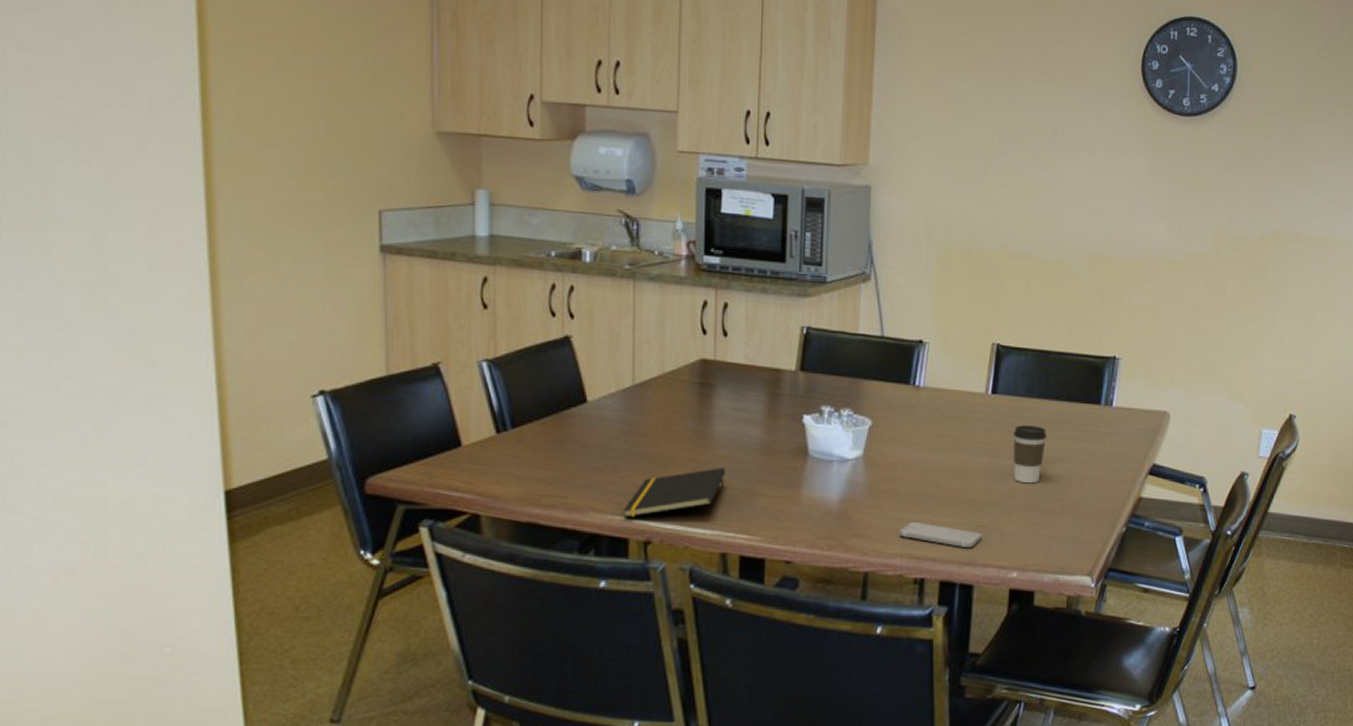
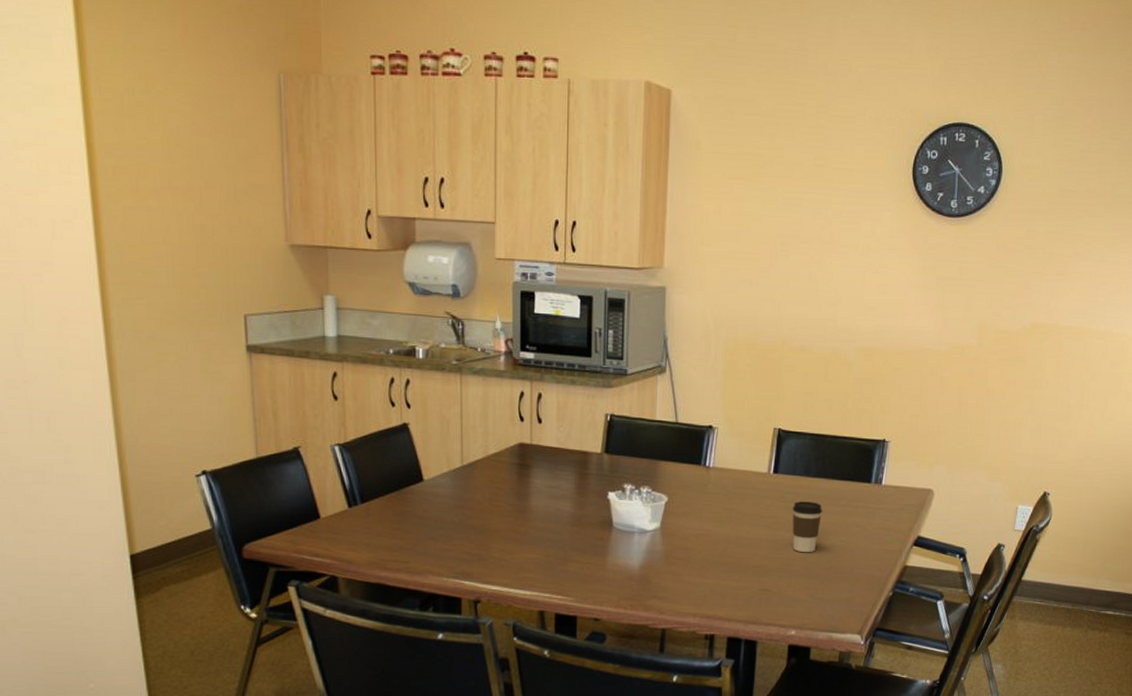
notepad: present [623,468,726,518] -> none [456,538,543,580]
smartphone: present [898,521,982,549] -> none [691,585,765,609]

